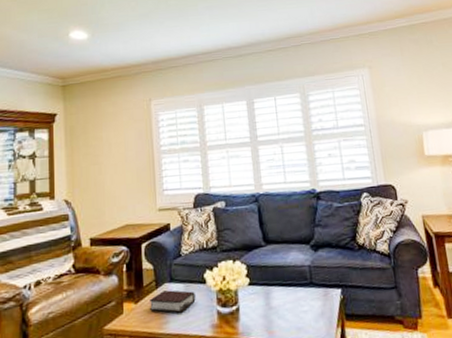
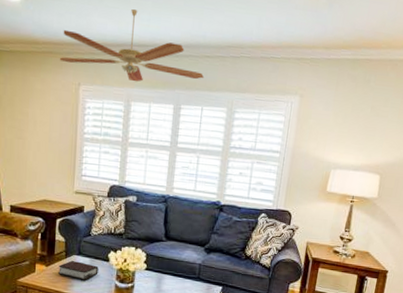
ceiling fan: none [129,23,271,87] -> present [60,8,205,82]

